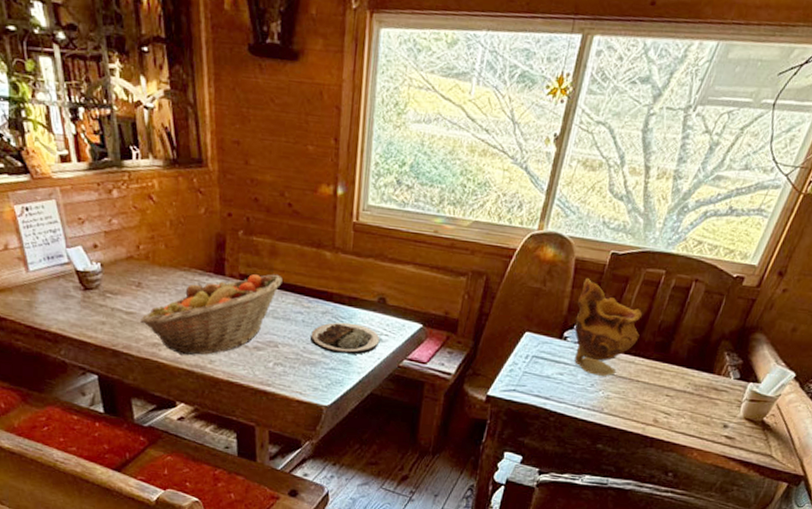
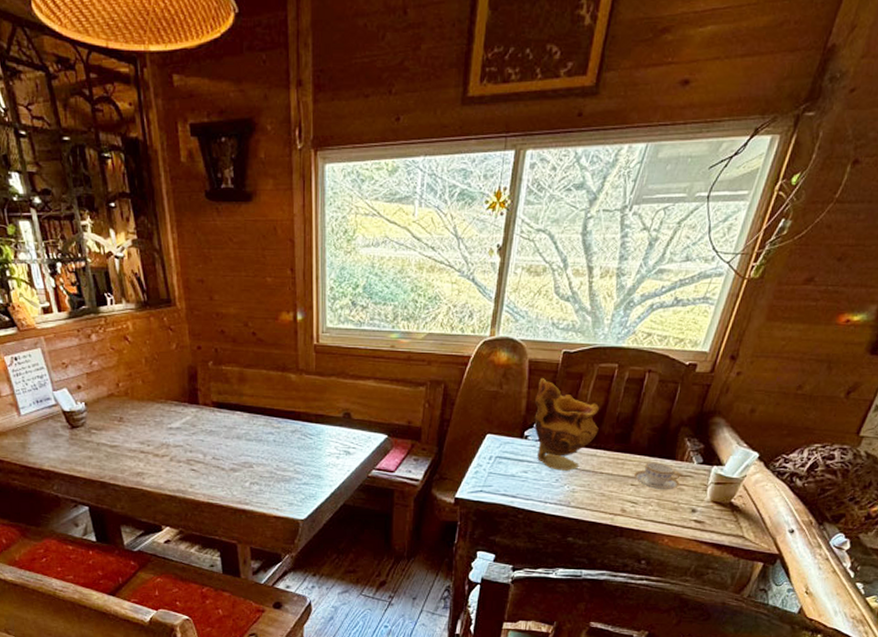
fruit basket: present [140,274,283,356] -> none [124,399,252,482]
plate: present [310,322,380,355] -> none [283,439,348,469]
teacup: none [670,373,717,404] -> present [634,462,681,490]

